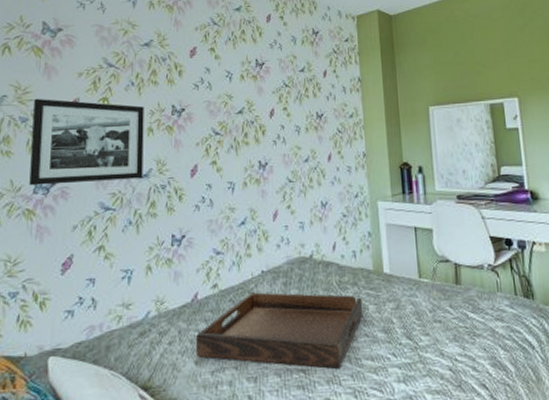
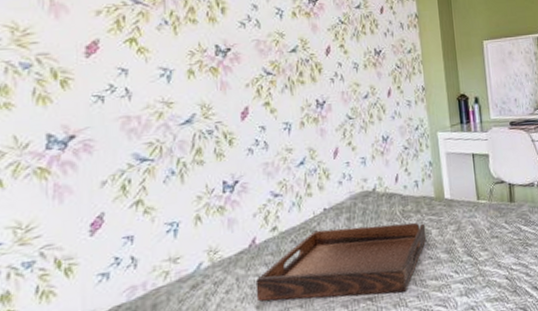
picture frame: present [29,98,144,186] -> none [39,40,185,141]

